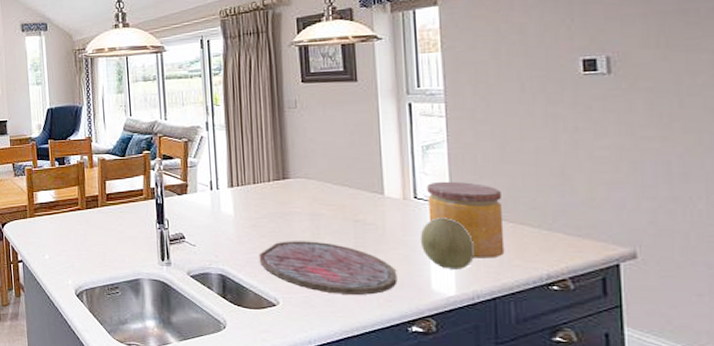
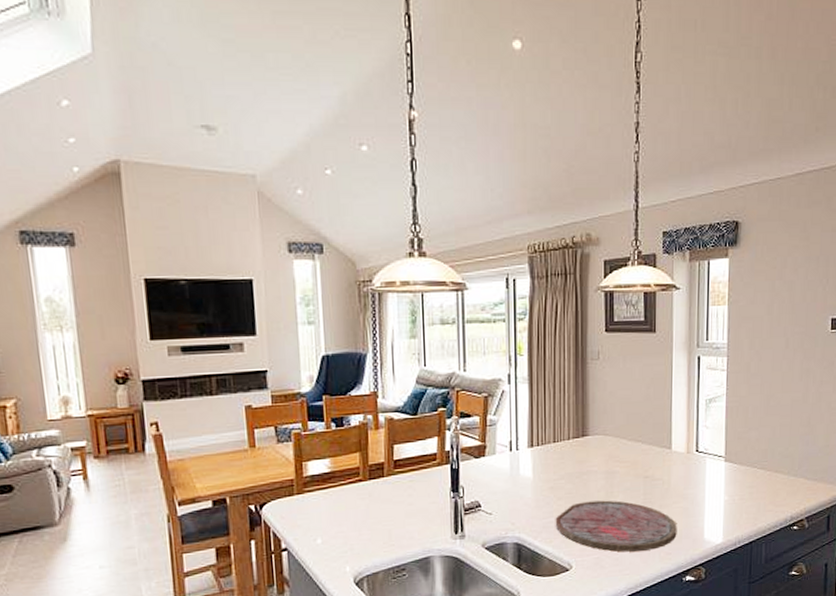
fruit: present [420,218,476,269] -> none [698,469,741,518]
jar: present [427,181,505,258] -> none [706,434,765,506]

